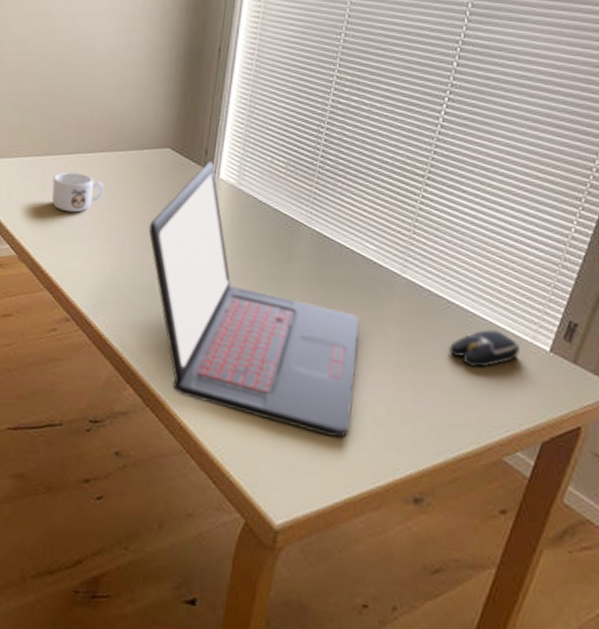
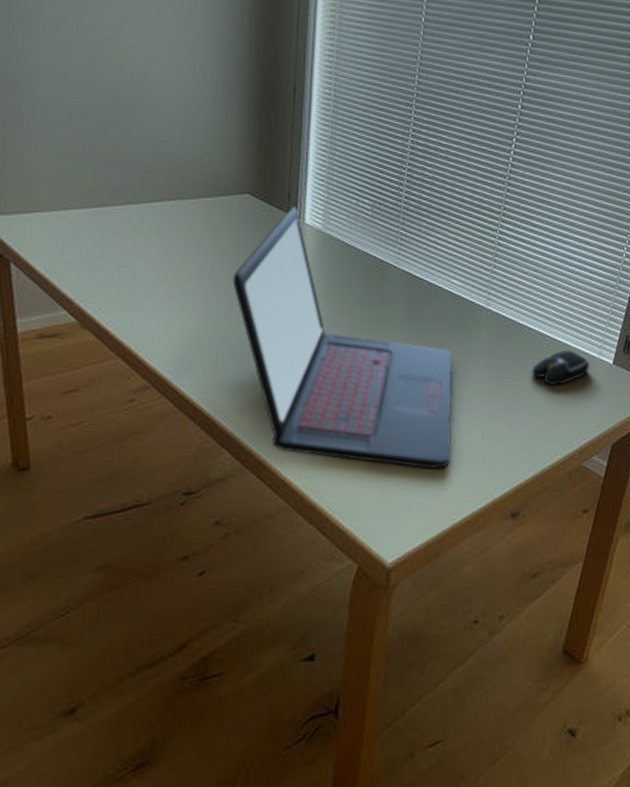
mug: present [51,172,104,213] -> none [115,224,178,269]

